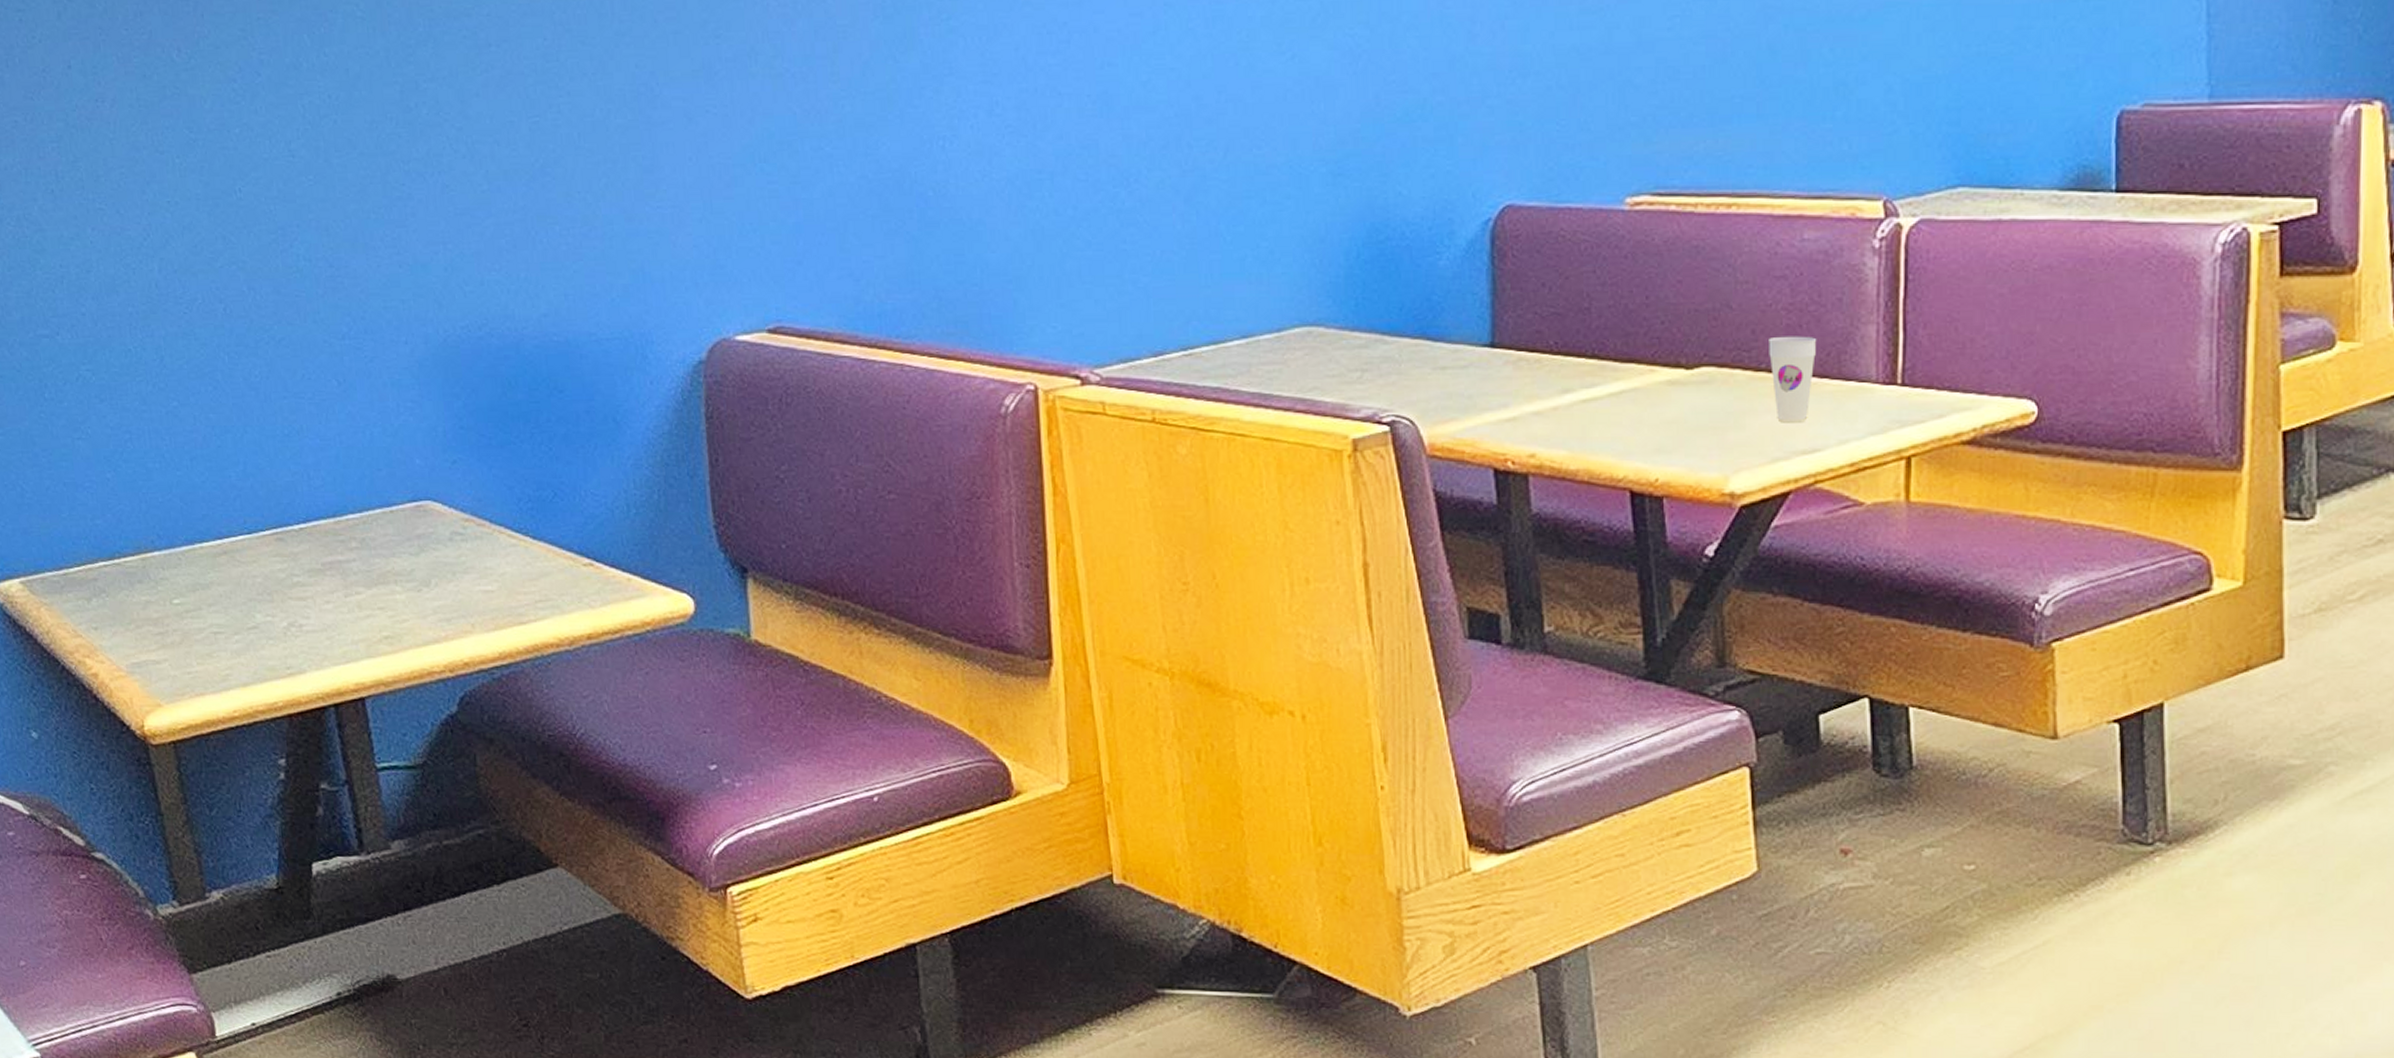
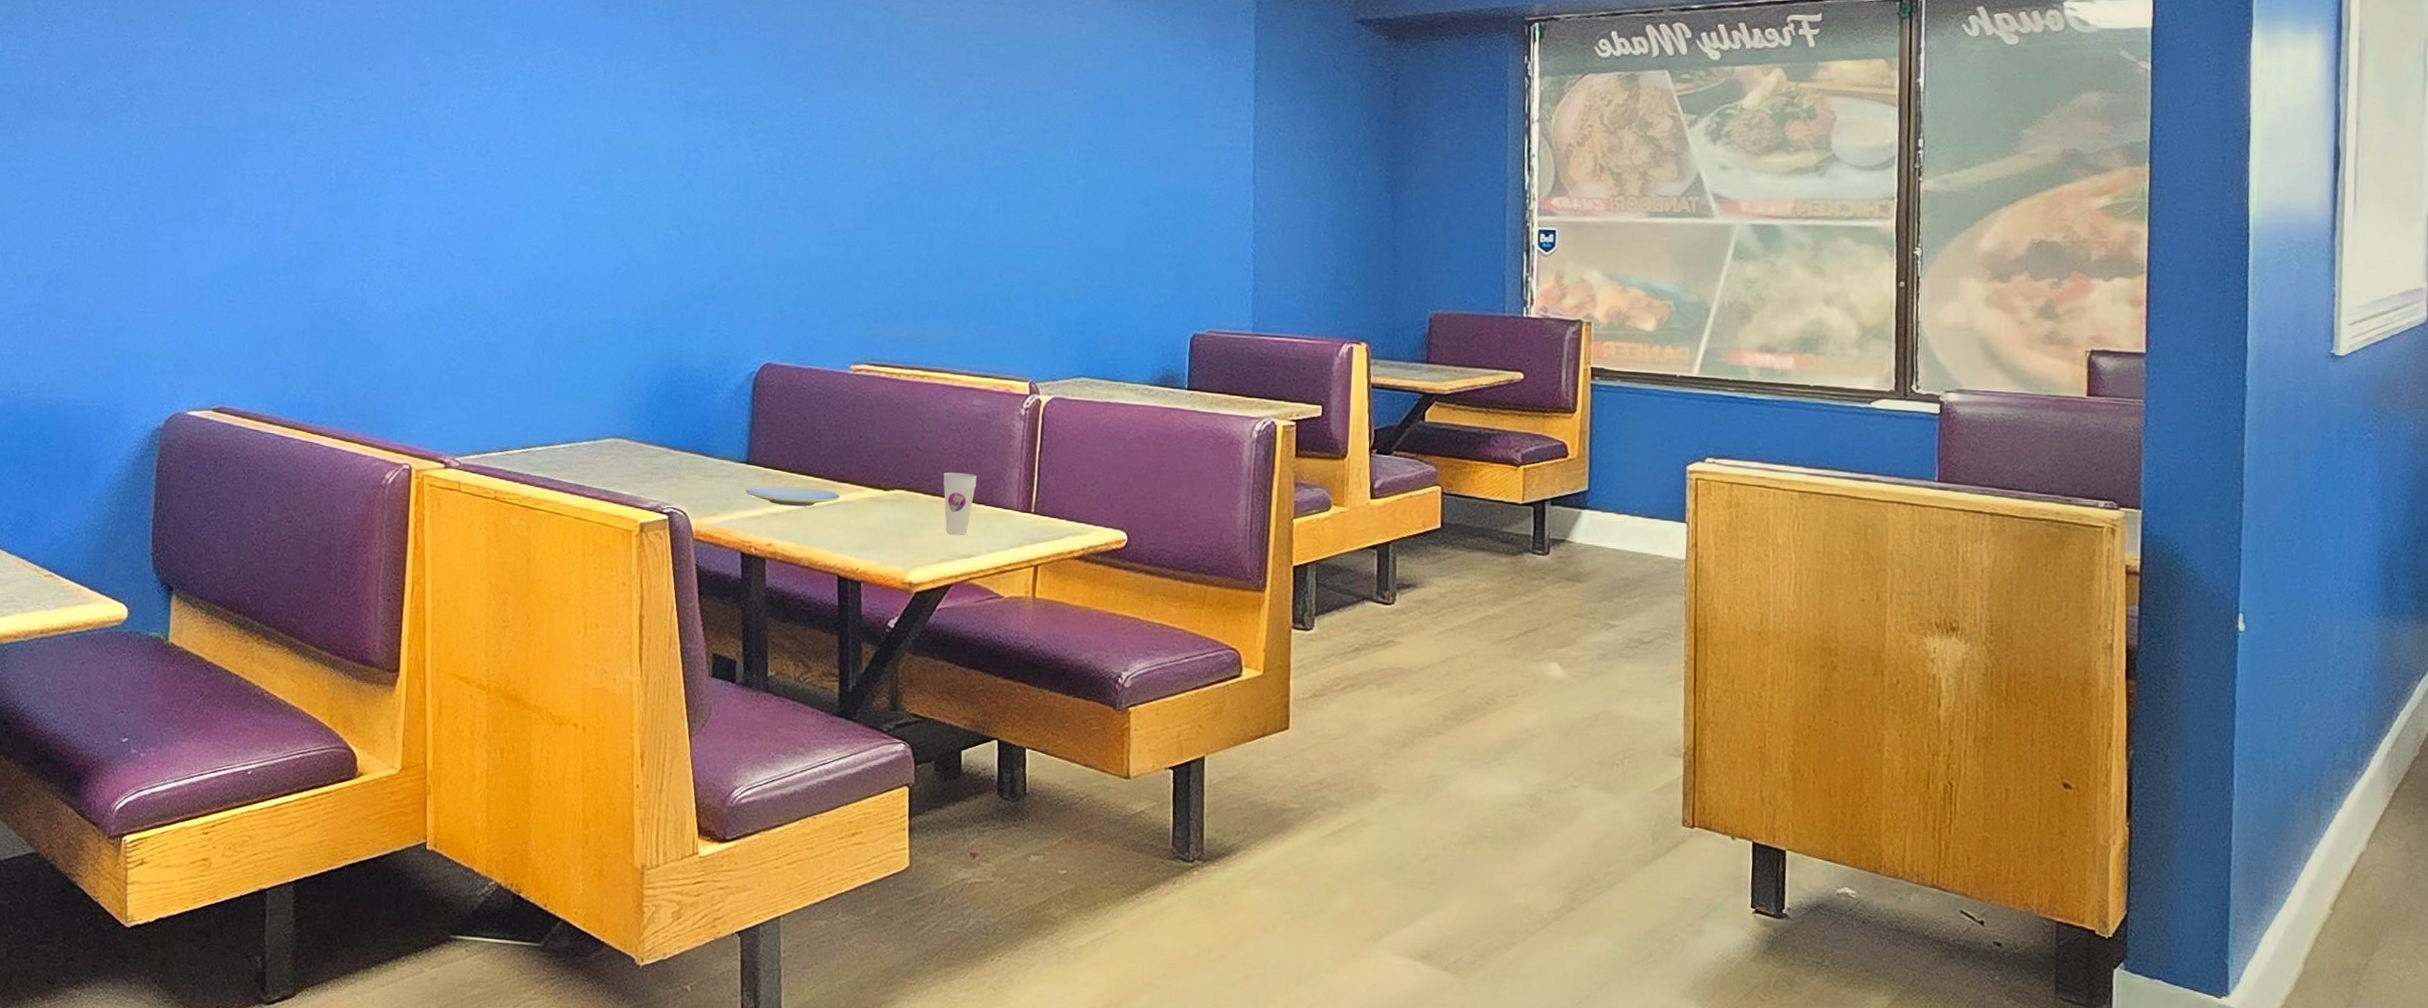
plate: none [1493,374,1625,401] -> present [745,486,840,507]

